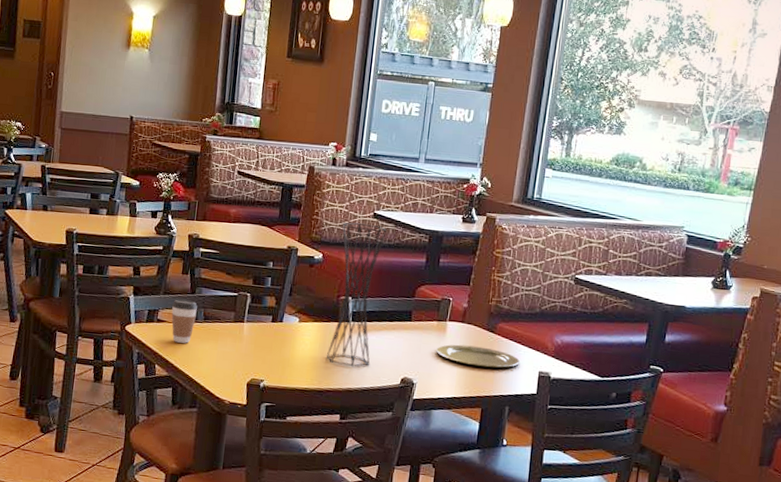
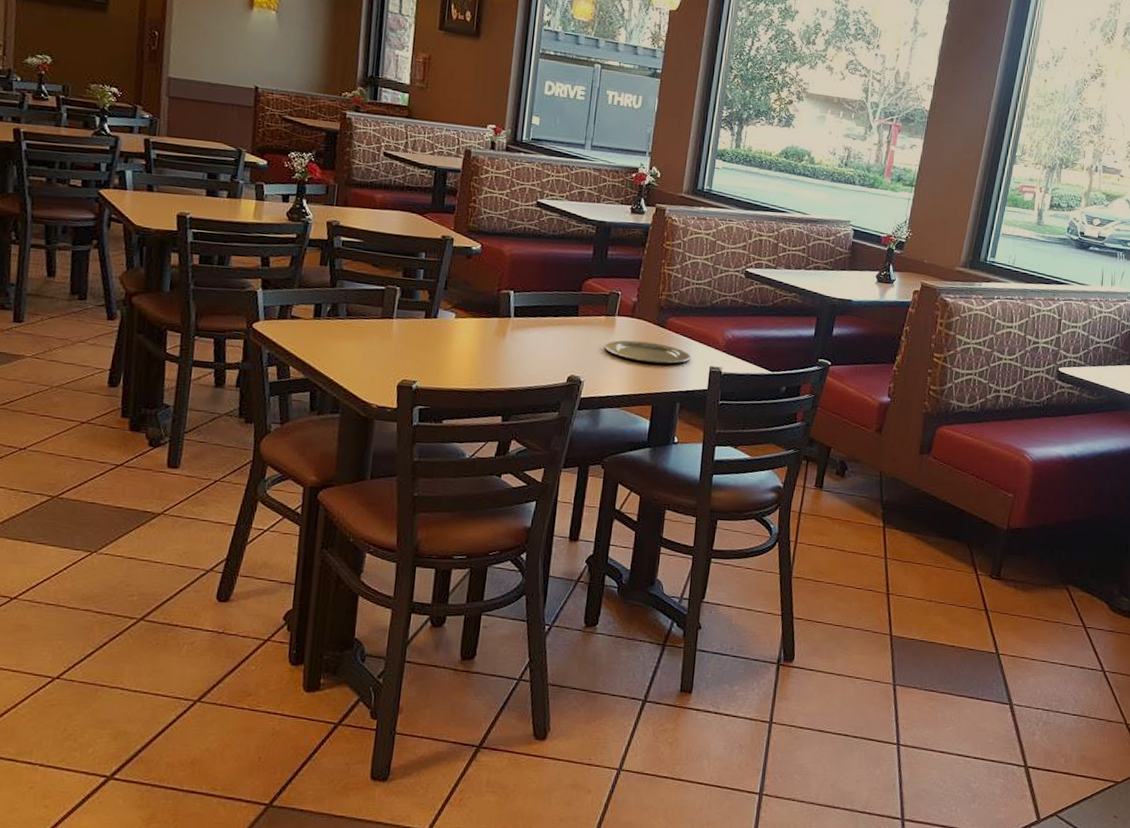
coffee cup: present [171,299,197,344] -> none [308,293,339,342]
vase: present [327,222,387,367] -> none [487,211,551,366]

